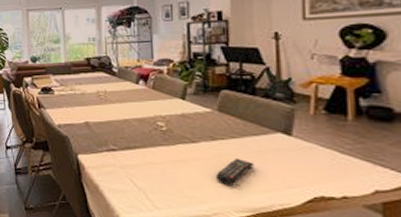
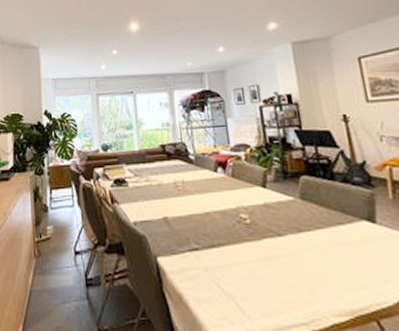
remote control: present [216,157,254,185] -> none [307,251,344,284]

